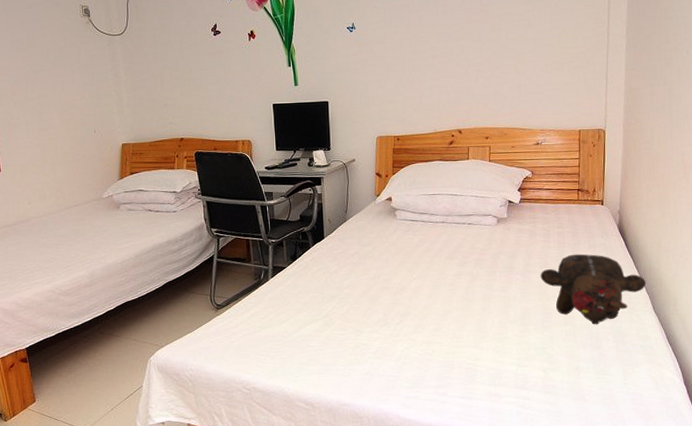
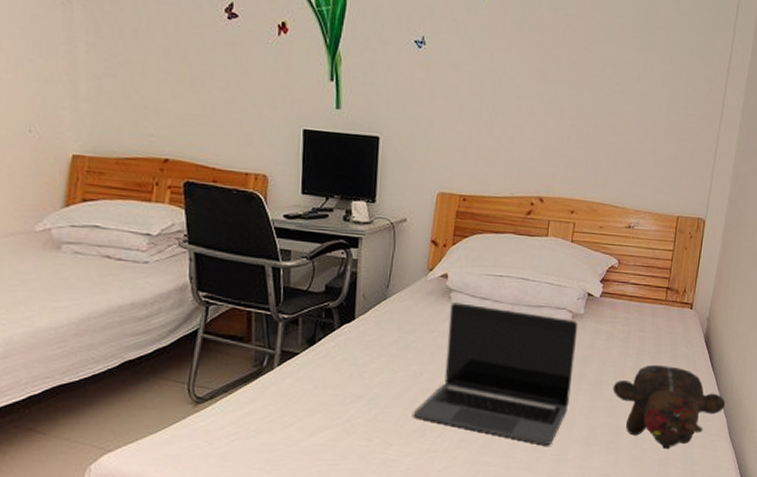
laptop: none [376,218,504,326] -> present [413,302,578,444]

